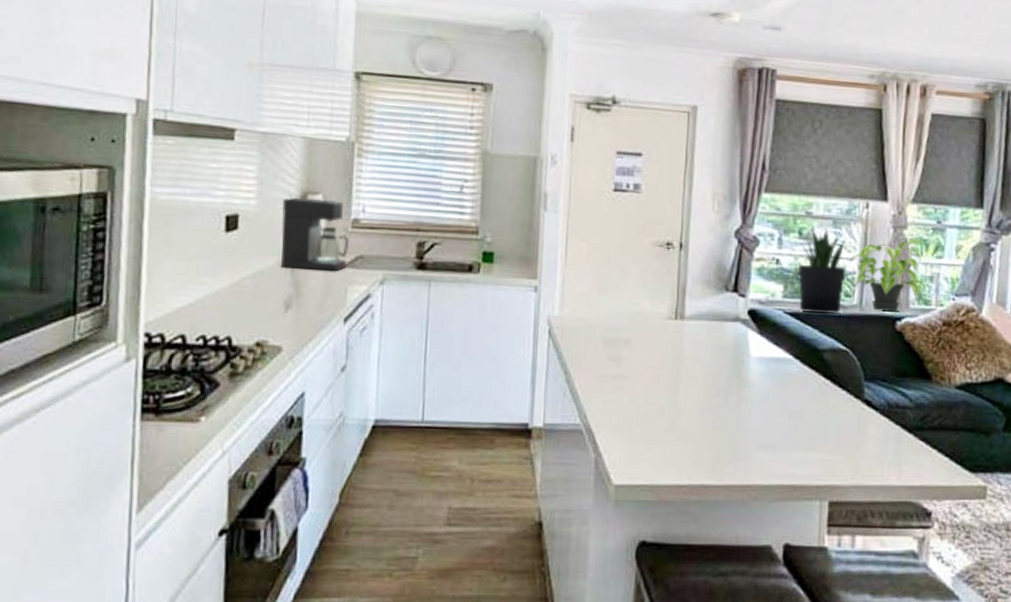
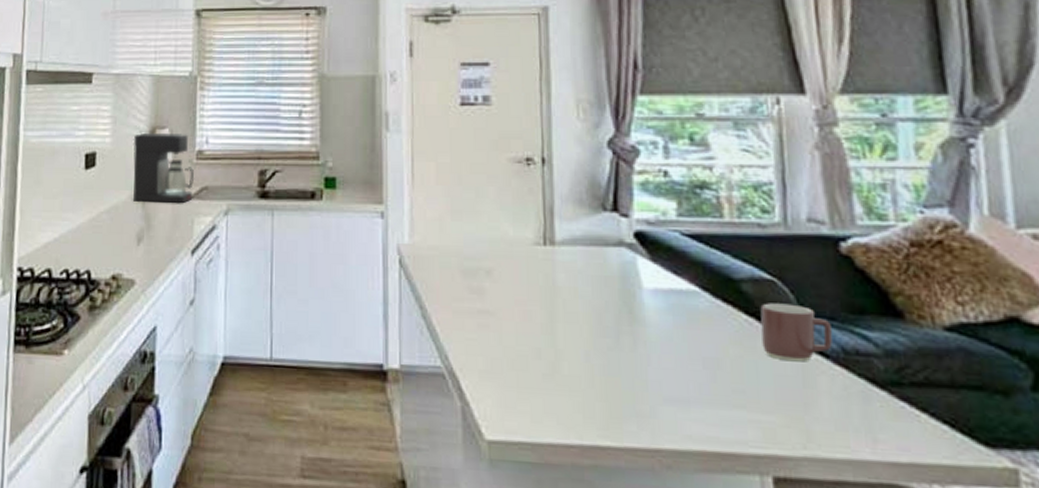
planter: present [797,223,847,314] -> none [693,126,760,235]
mug: none [833,368,883,414] -> present [760,303,833,362]
plant: present [849,239,926,312] -> none [762,138,878,230]

